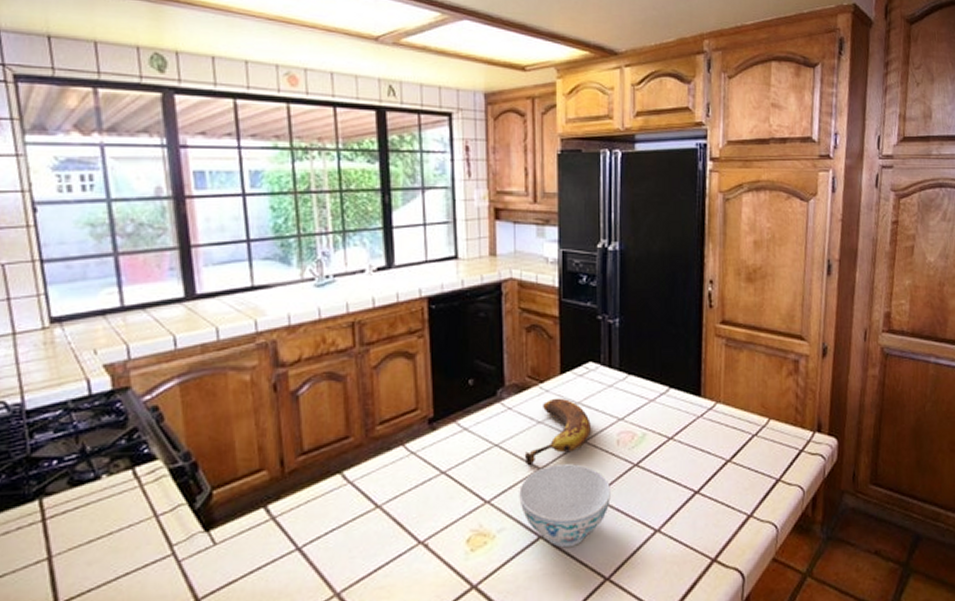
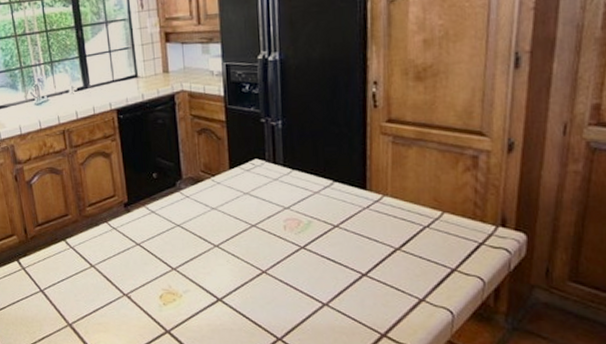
bowl: present [519,464,612,548] -> none [199,243,281,311]
banana: present [524,398,592,466] -> none [202,189,260,243]

